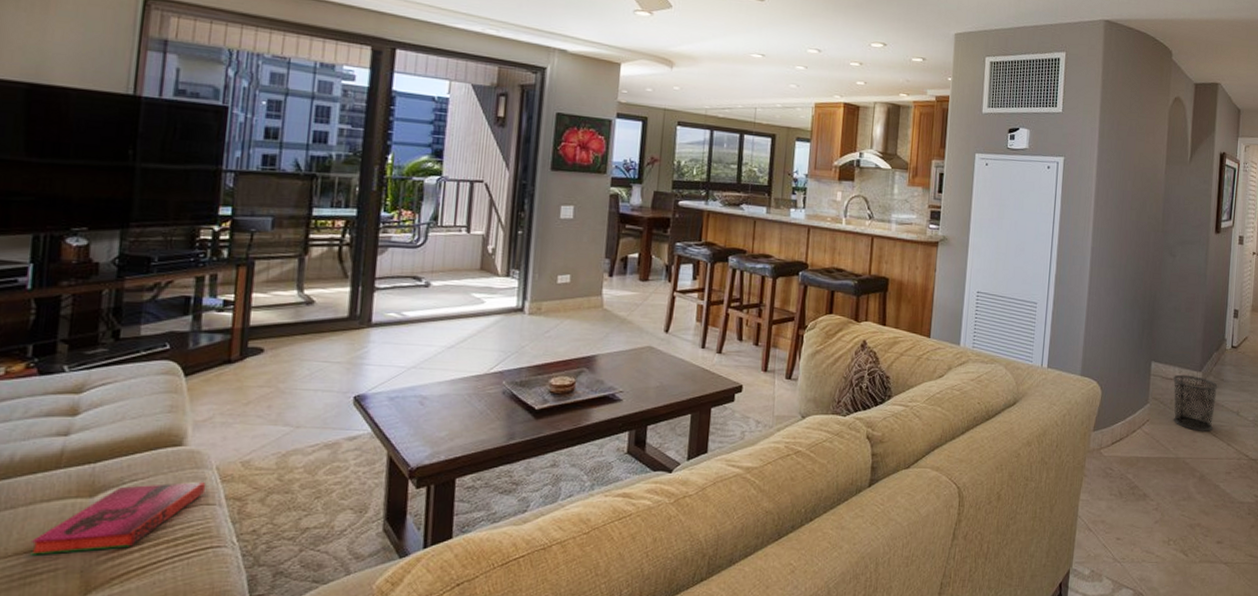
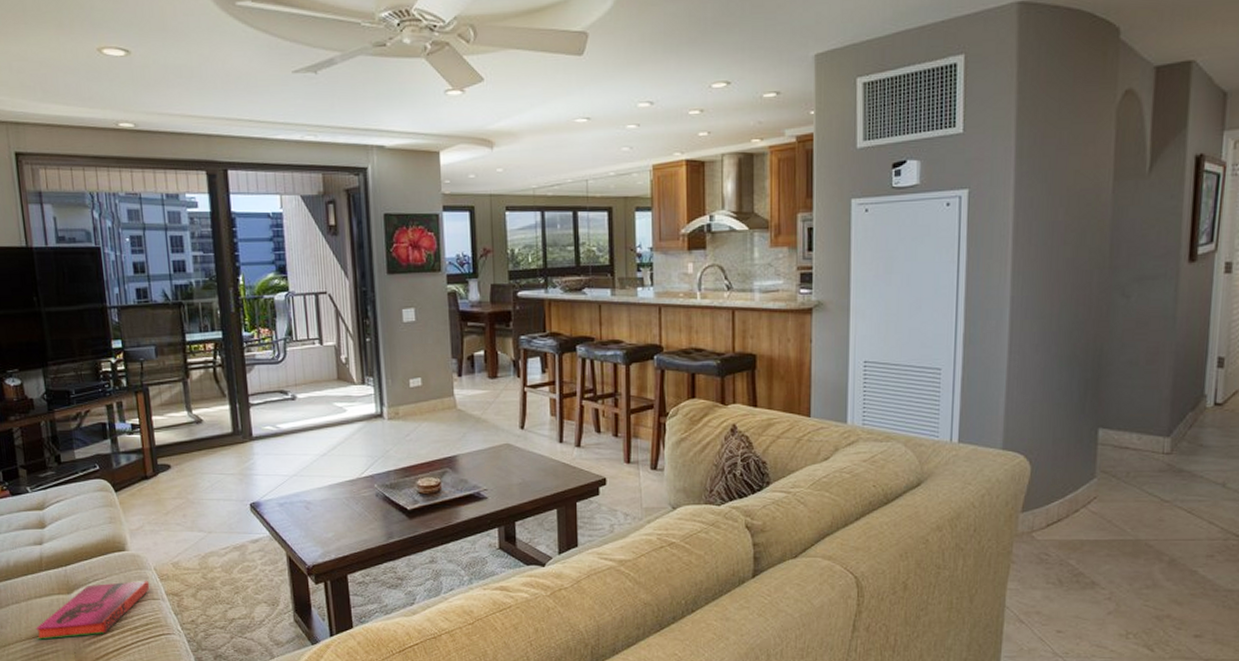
waste bin: present [1172,374,1219,433] -> none [1128,441,1196,509]

